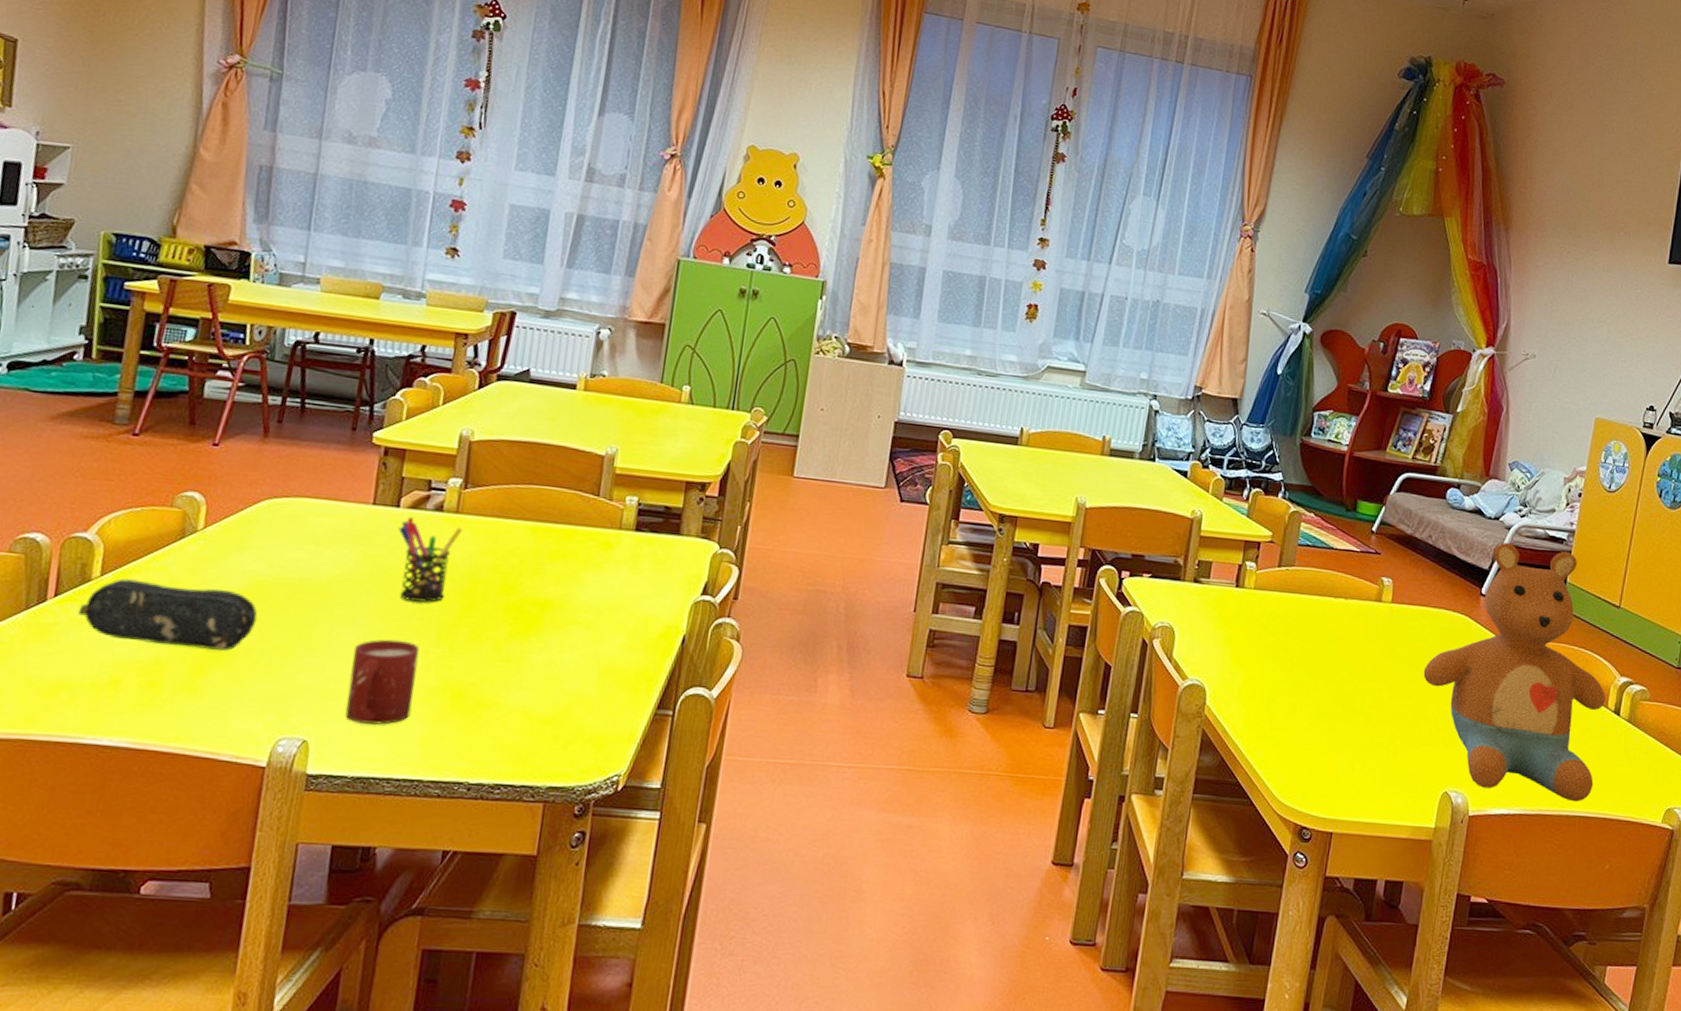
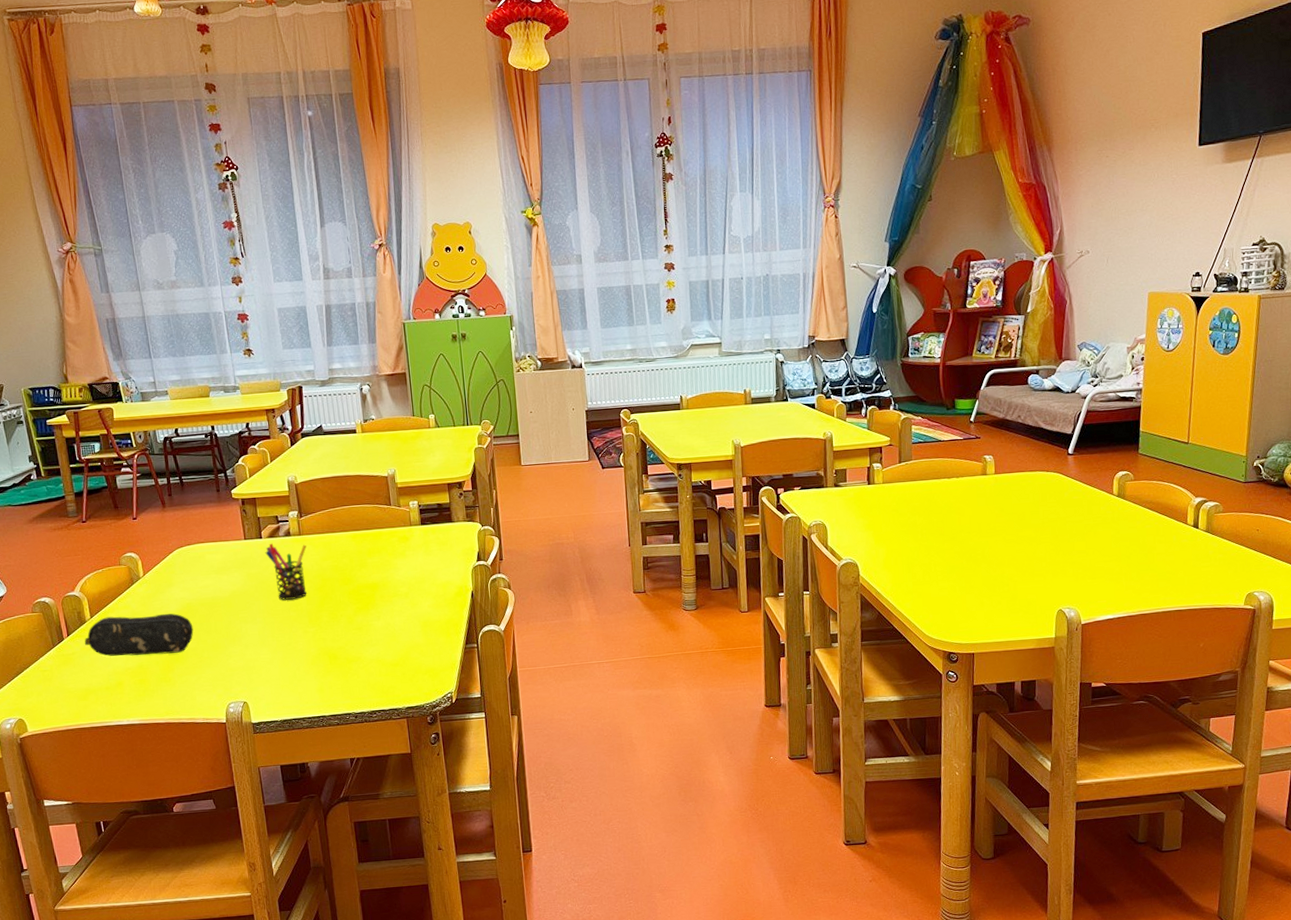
cup: present [345,639,420,725] -> none [259,626,306,686]
stuffed toy: present [1423,543,1606,802] -> none [1029,406,1185,602]

